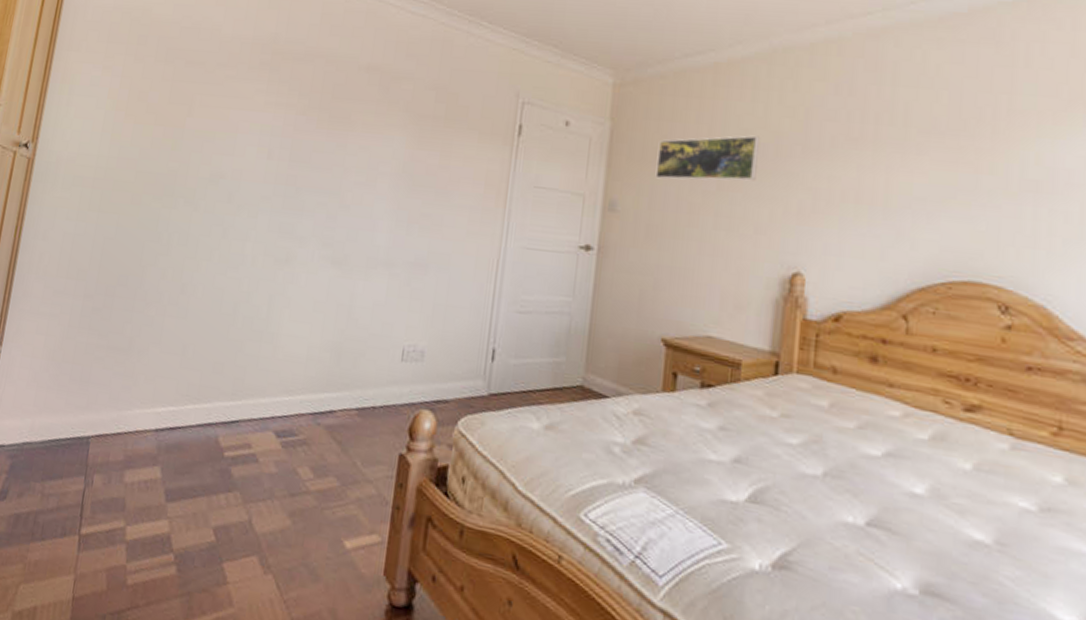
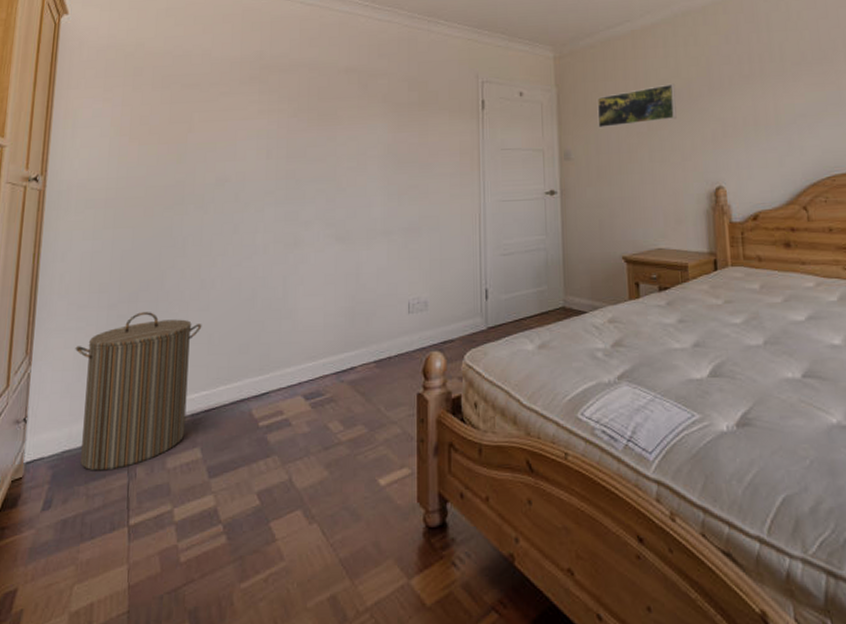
laundry hamper: none [39,308,178,473] -> present [75,312,202,471]

